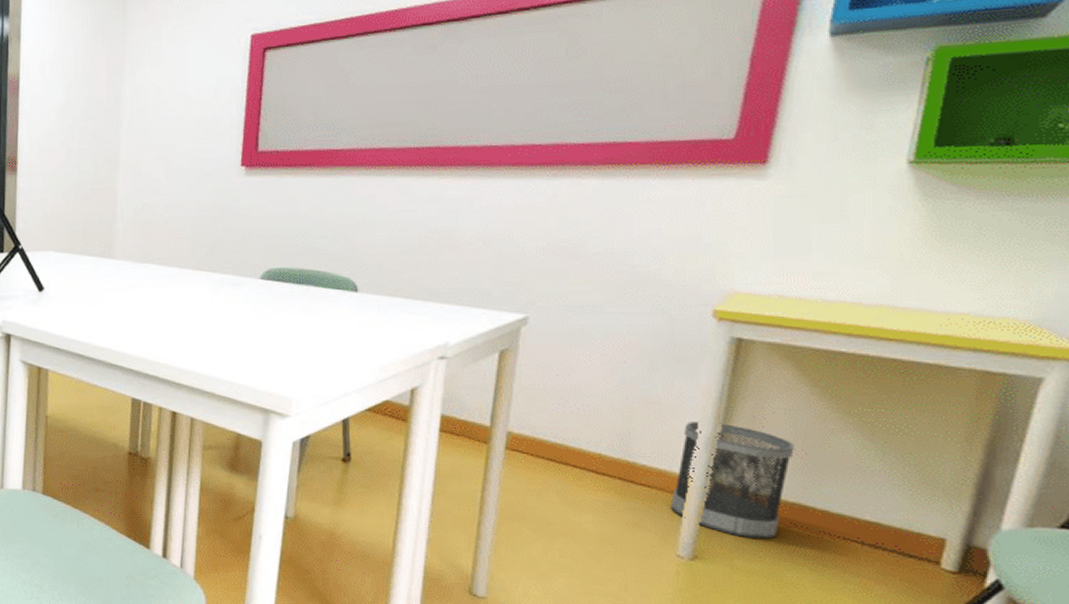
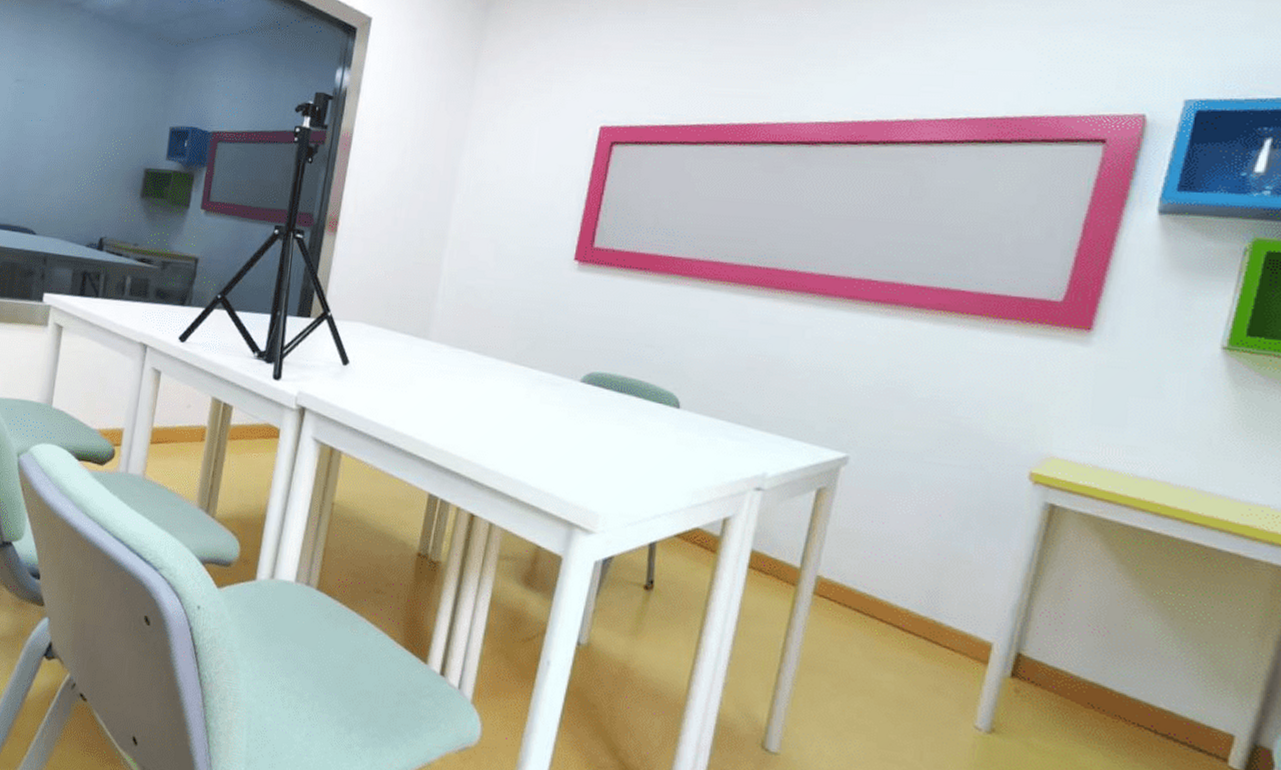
wastebasket: present [671,421,794,539] -> none [972,585,1097,718]

